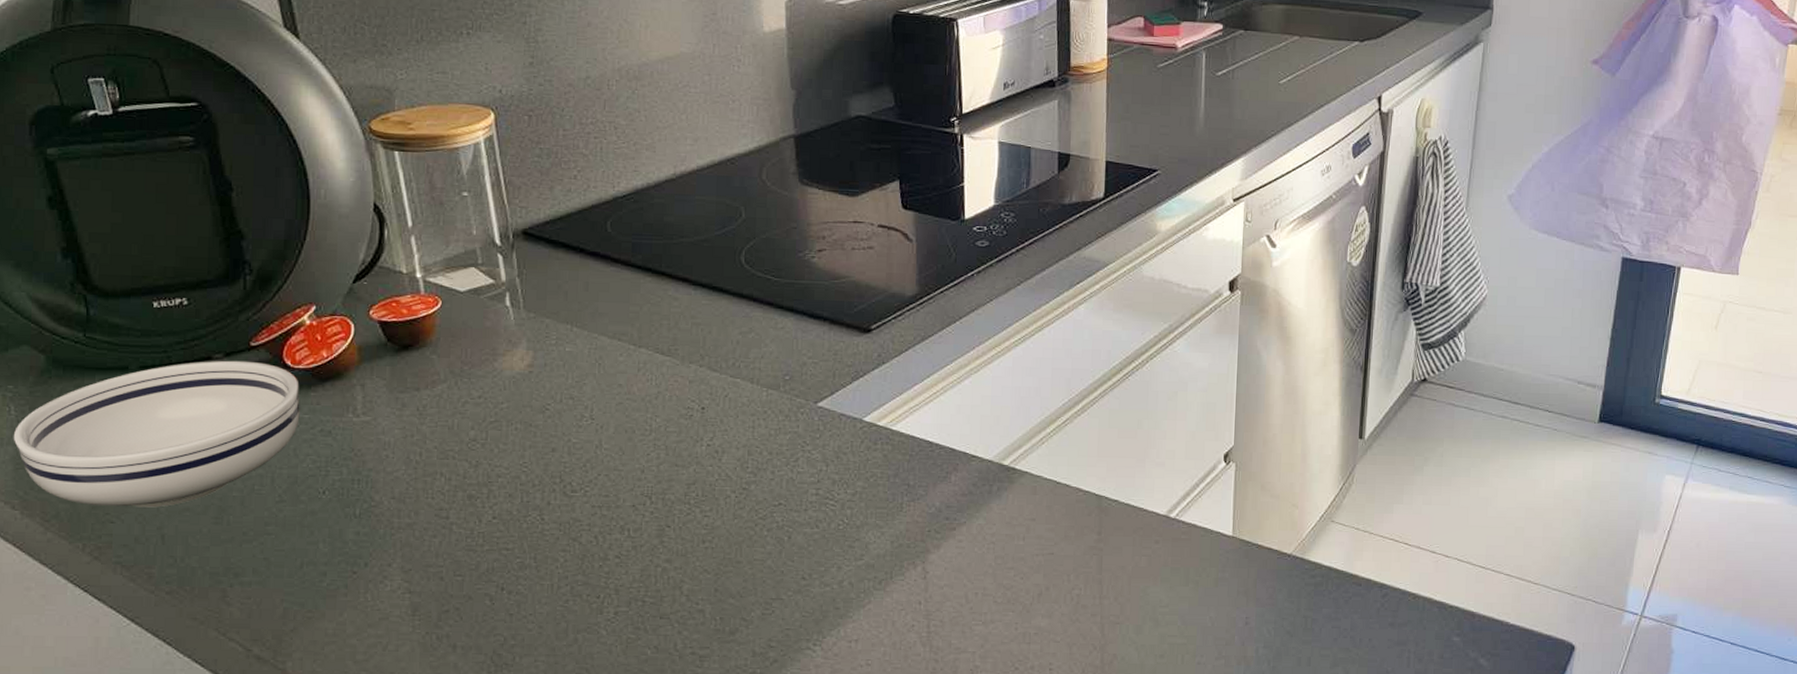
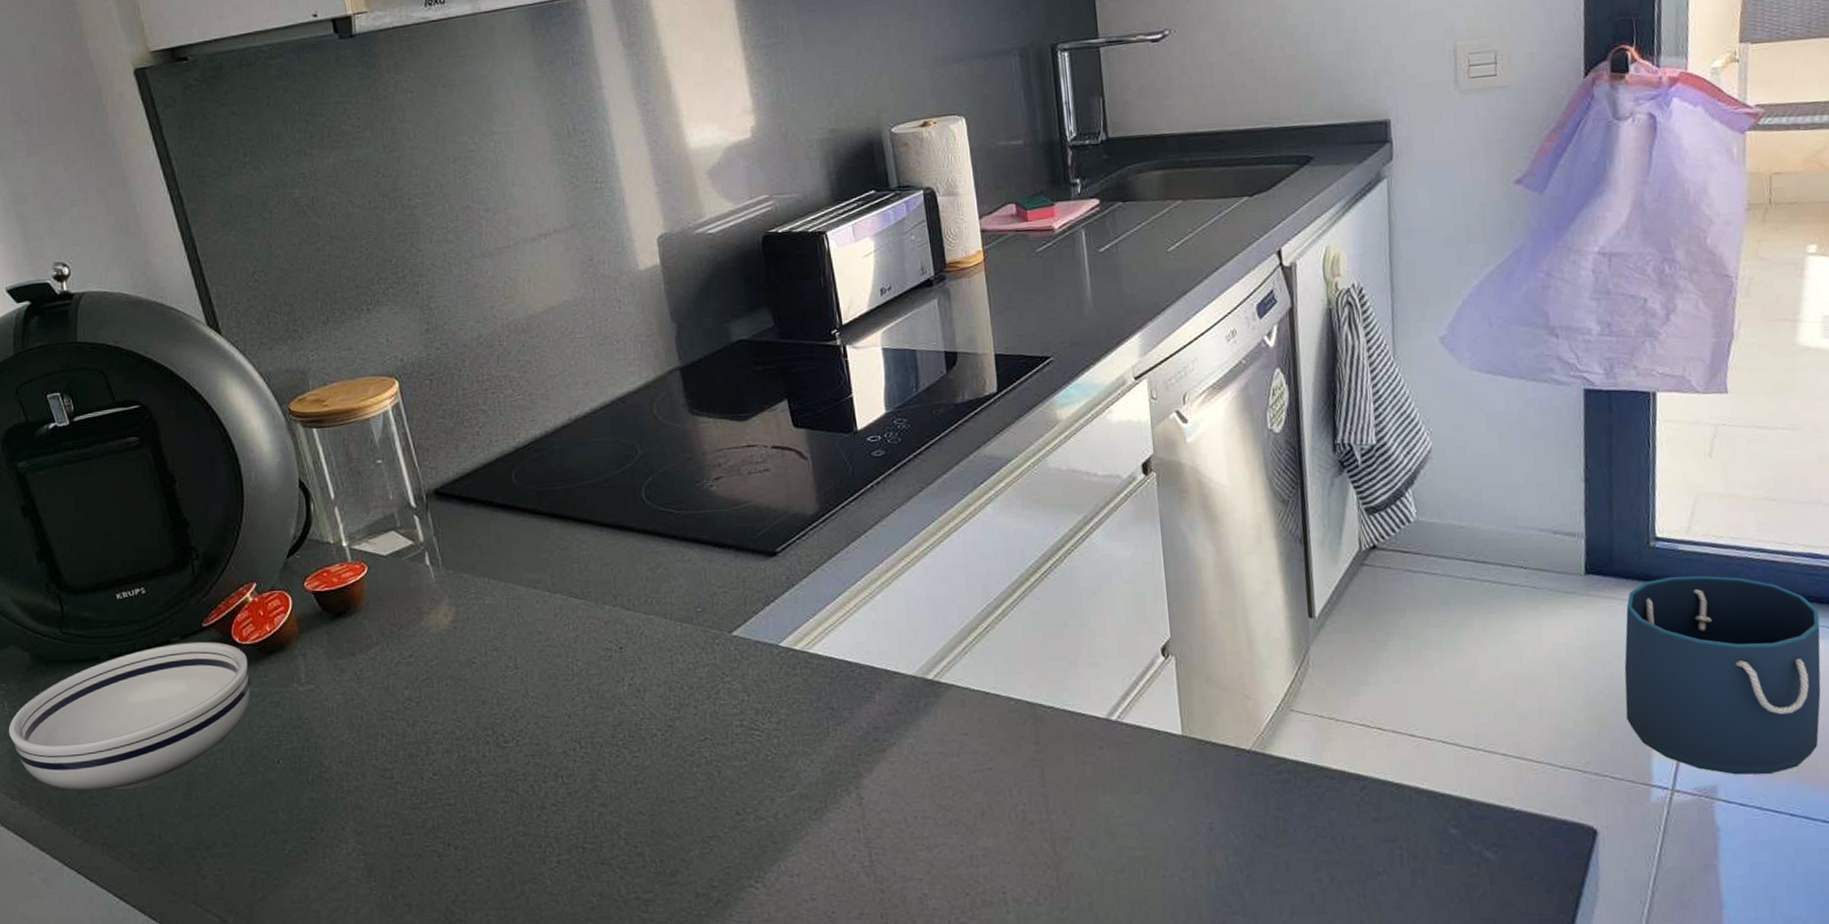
bucket: none [1614,430,1780,608] -> present [1624,575,1821,775]

